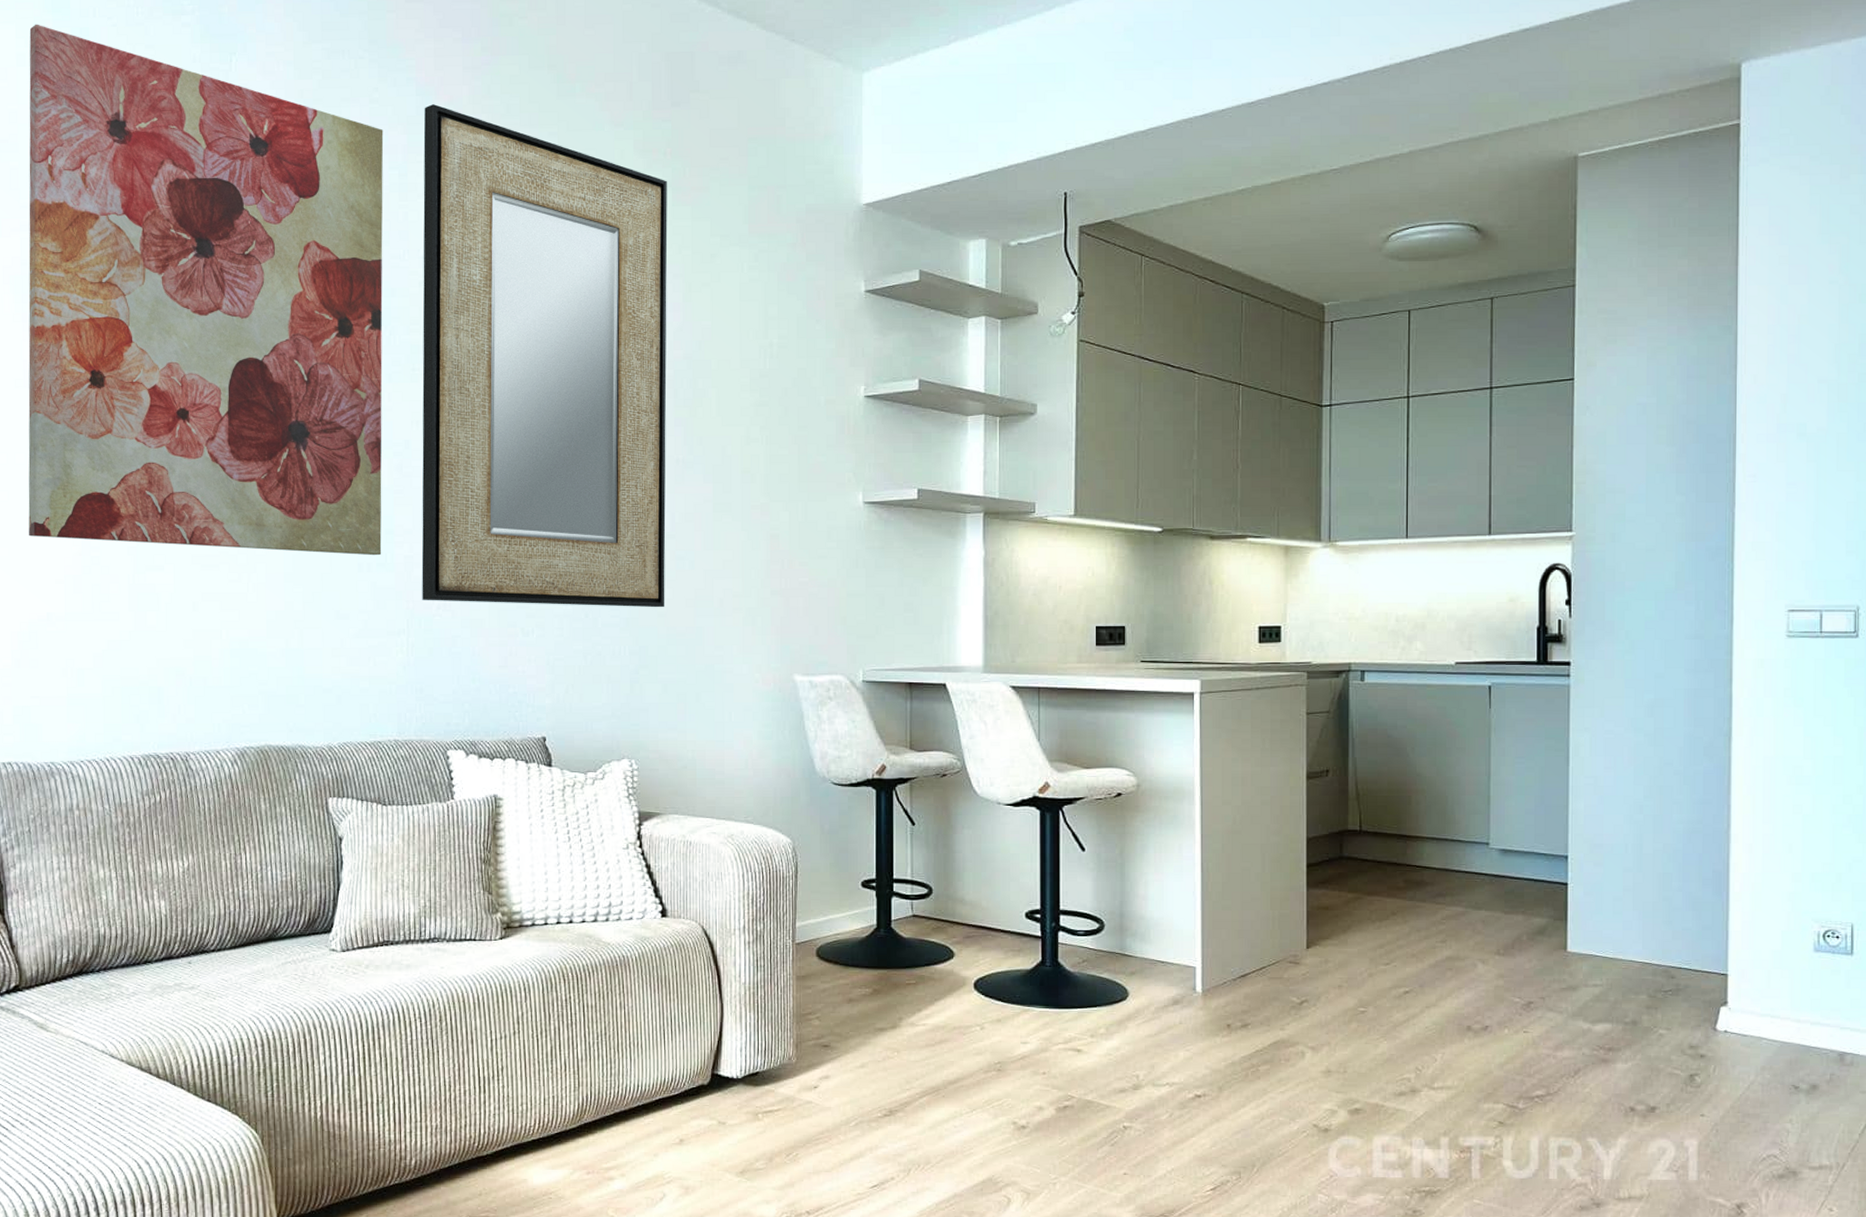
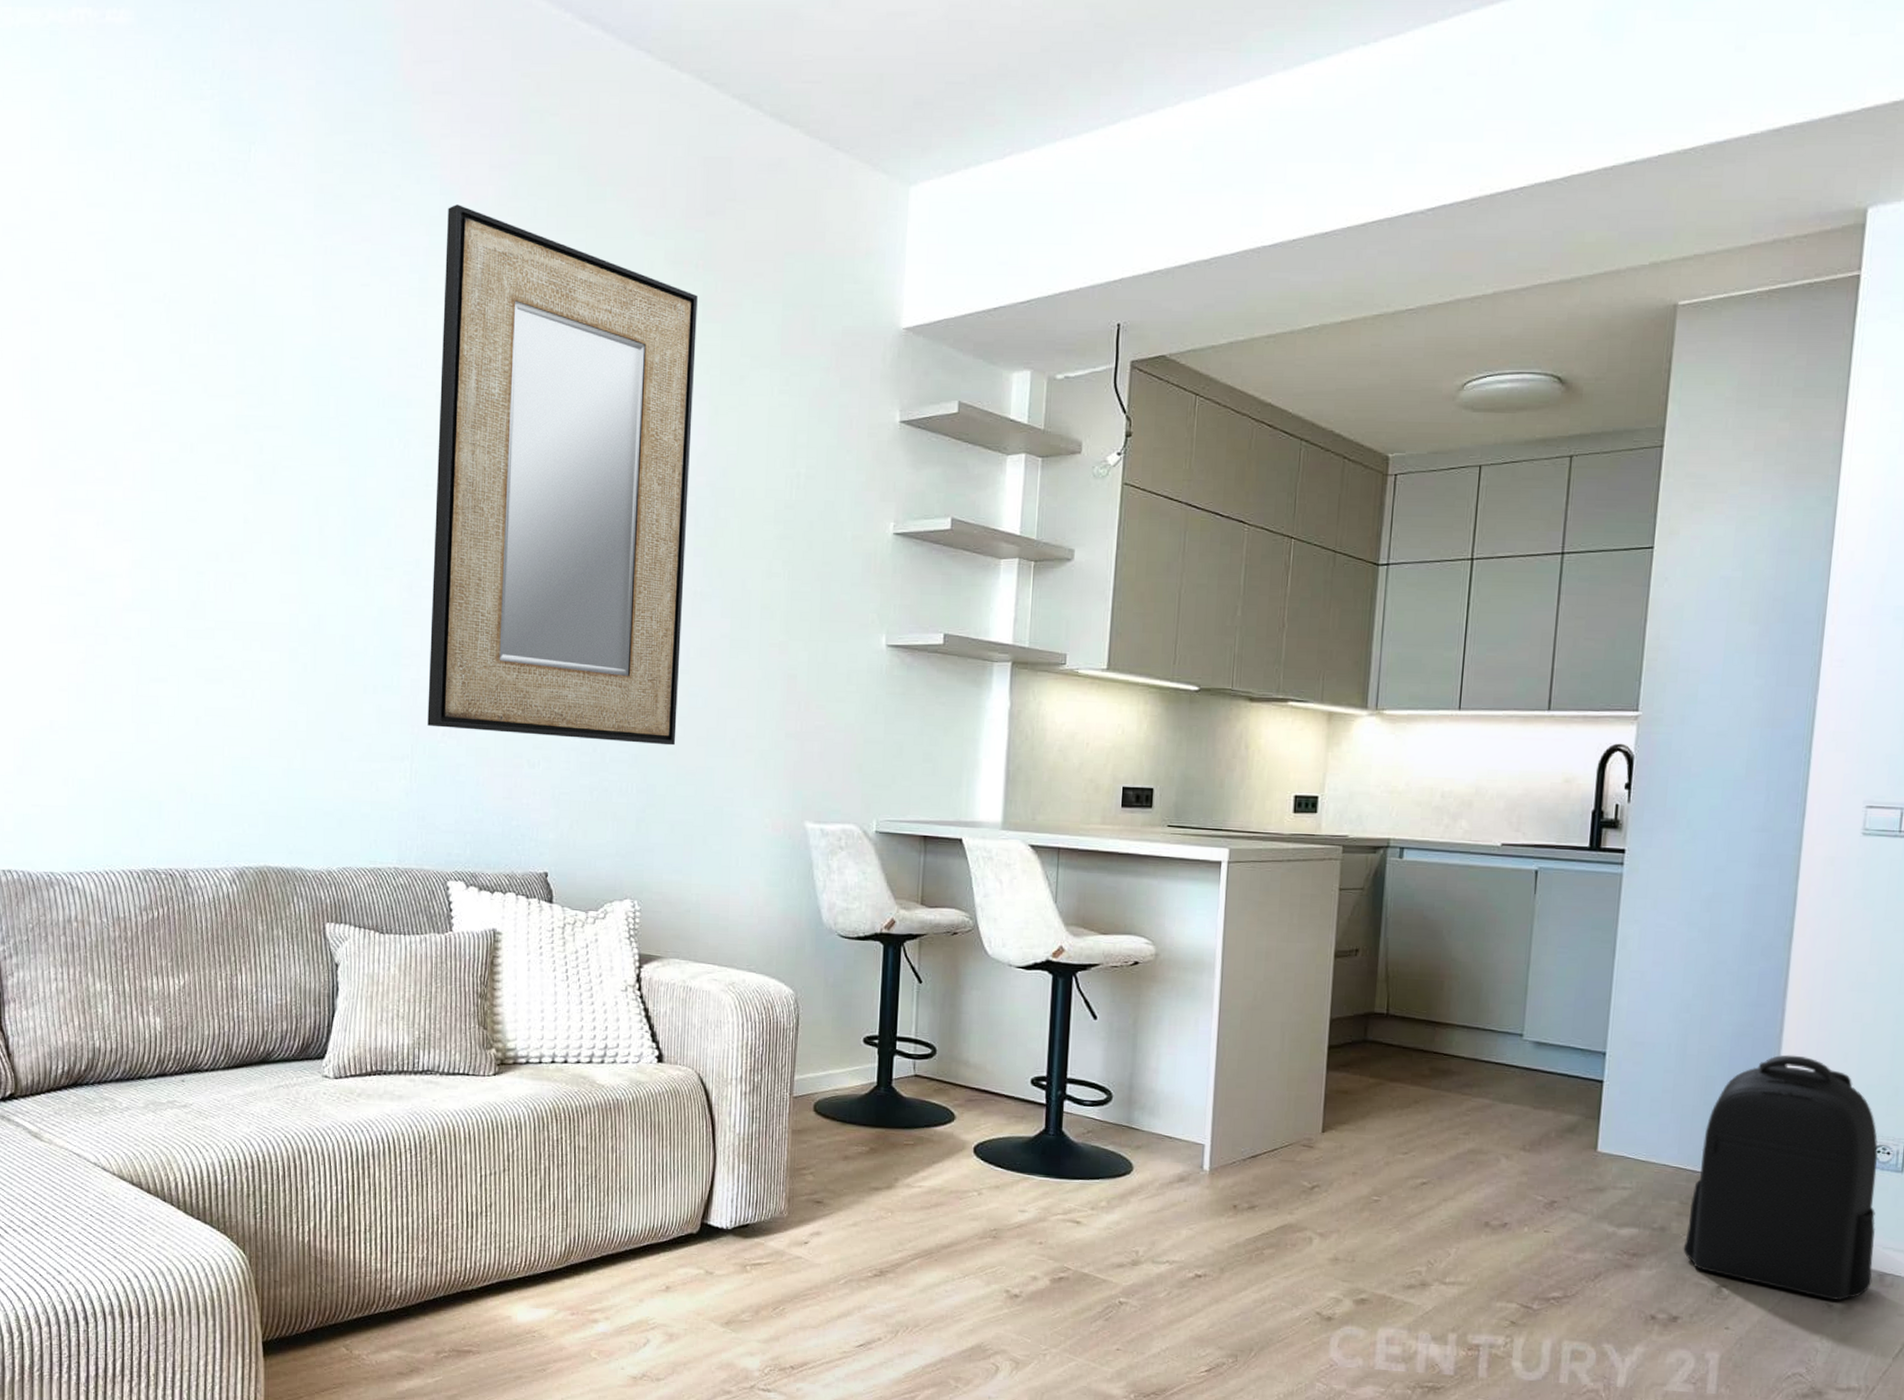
wall art: present [28,24,384,556] -> none [33,104,405,678]
backpack: none [1655,848,1833,1081] -> present [1683,1054,1879,1300]

